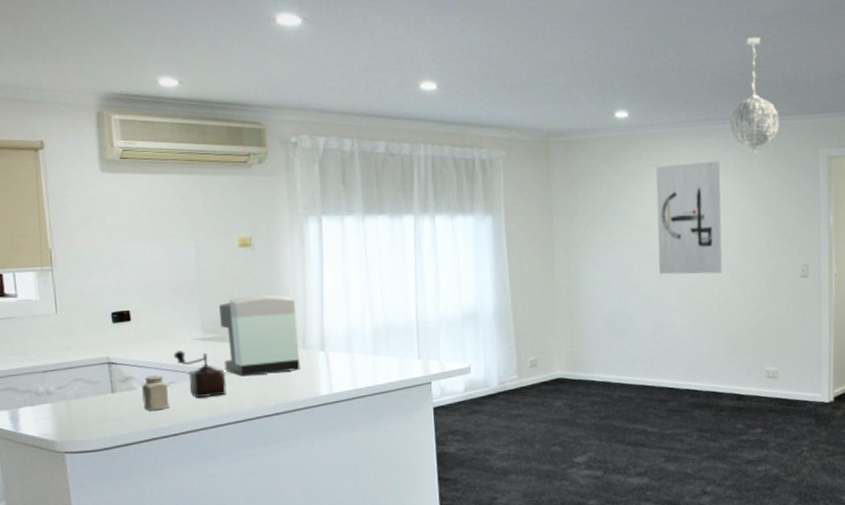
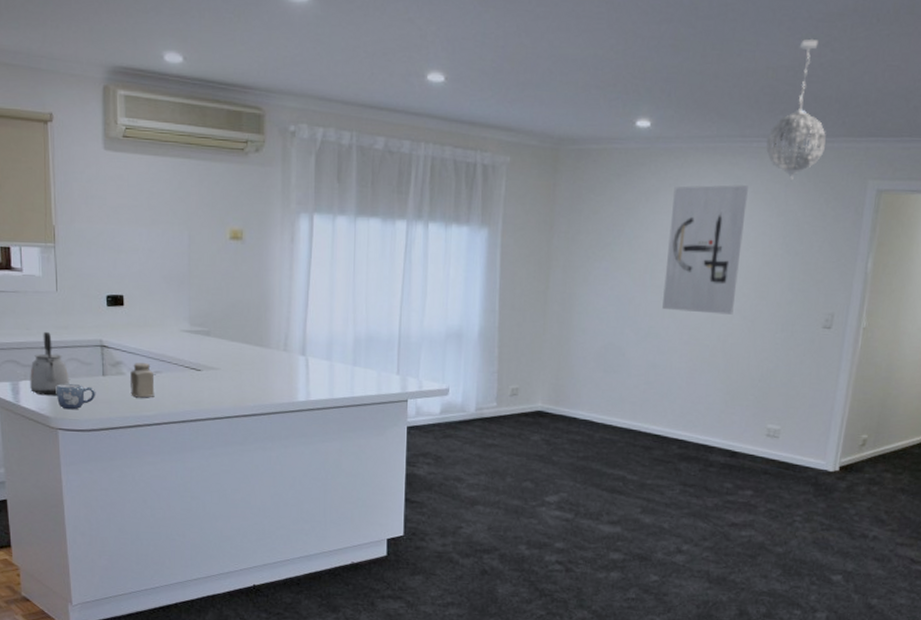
kettle: none [30,354,75,420] -> present [30,331,70,396]
mug: none [60,404,105,432] -> present [56,384,95,410]
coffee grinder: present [173,351,227,398] -> none [161,341,208,391]
coffee maker: present [219,294,300,377] -> none [207,290,281,374]

